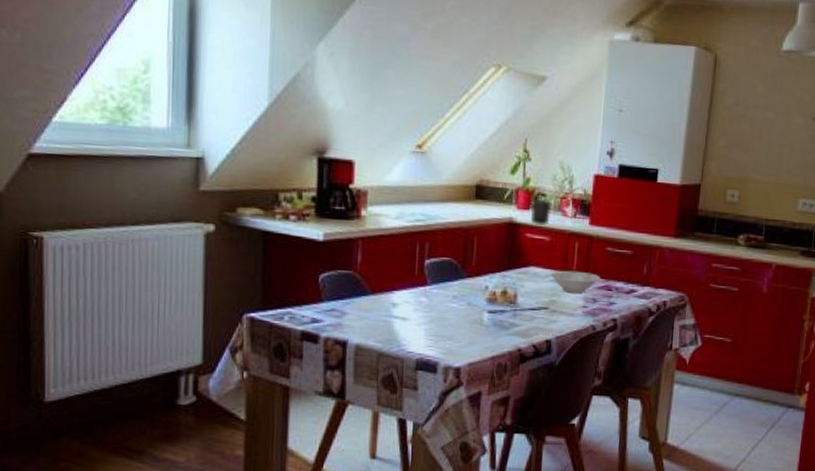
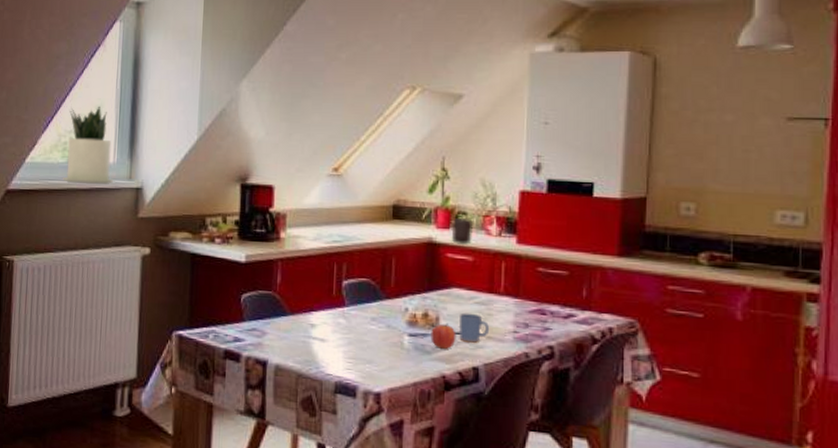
planter: none [103,59,167,152] -> present [63,107,113,184]
fruit: none [508,299,532,324] -> present [430,322,456,349]
mug: none [535,290,563,318] -> present [459,312,490,343]
bowl: present [549,270,601,293] -> none [473,292,532,317]

